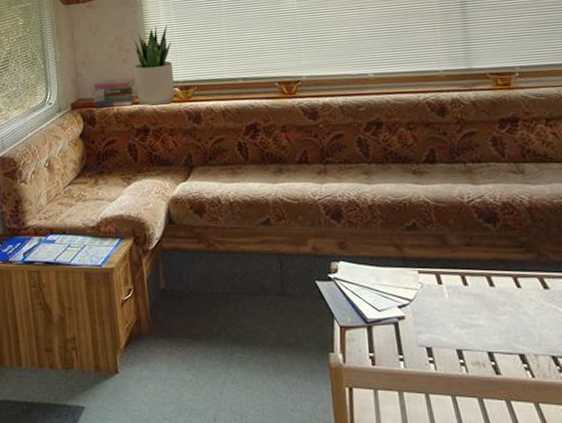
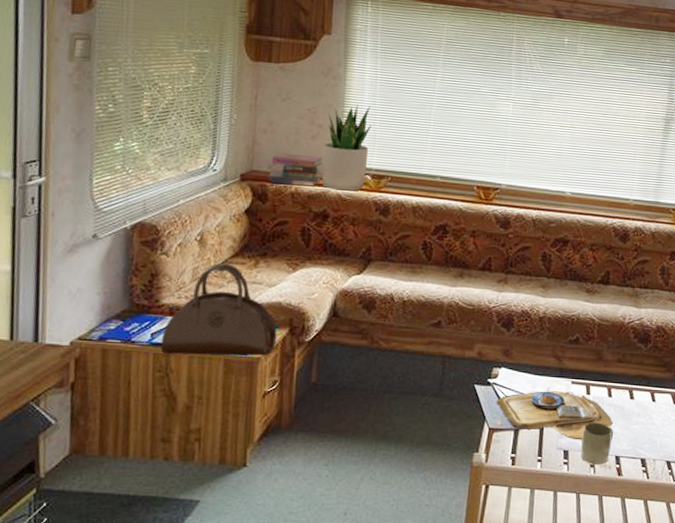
handbag: none [31,184,125,270] -> present [160,262,277,356]
tray: none [341,279,477,336] -> present [496,387,614,440]
mug: none [443,314,481,364] -> present [580,422,614,466]

